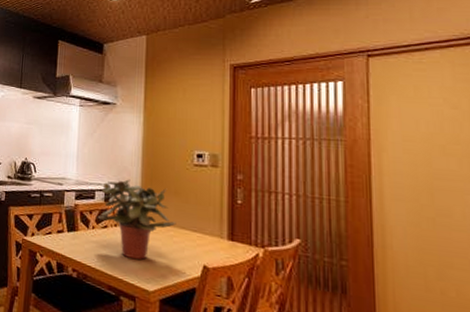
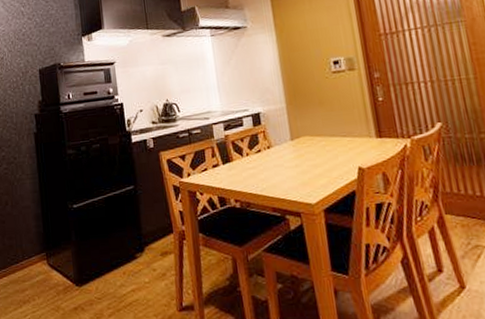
potted plant: present [97,179,177,260] -> none [248,99,326,177]

